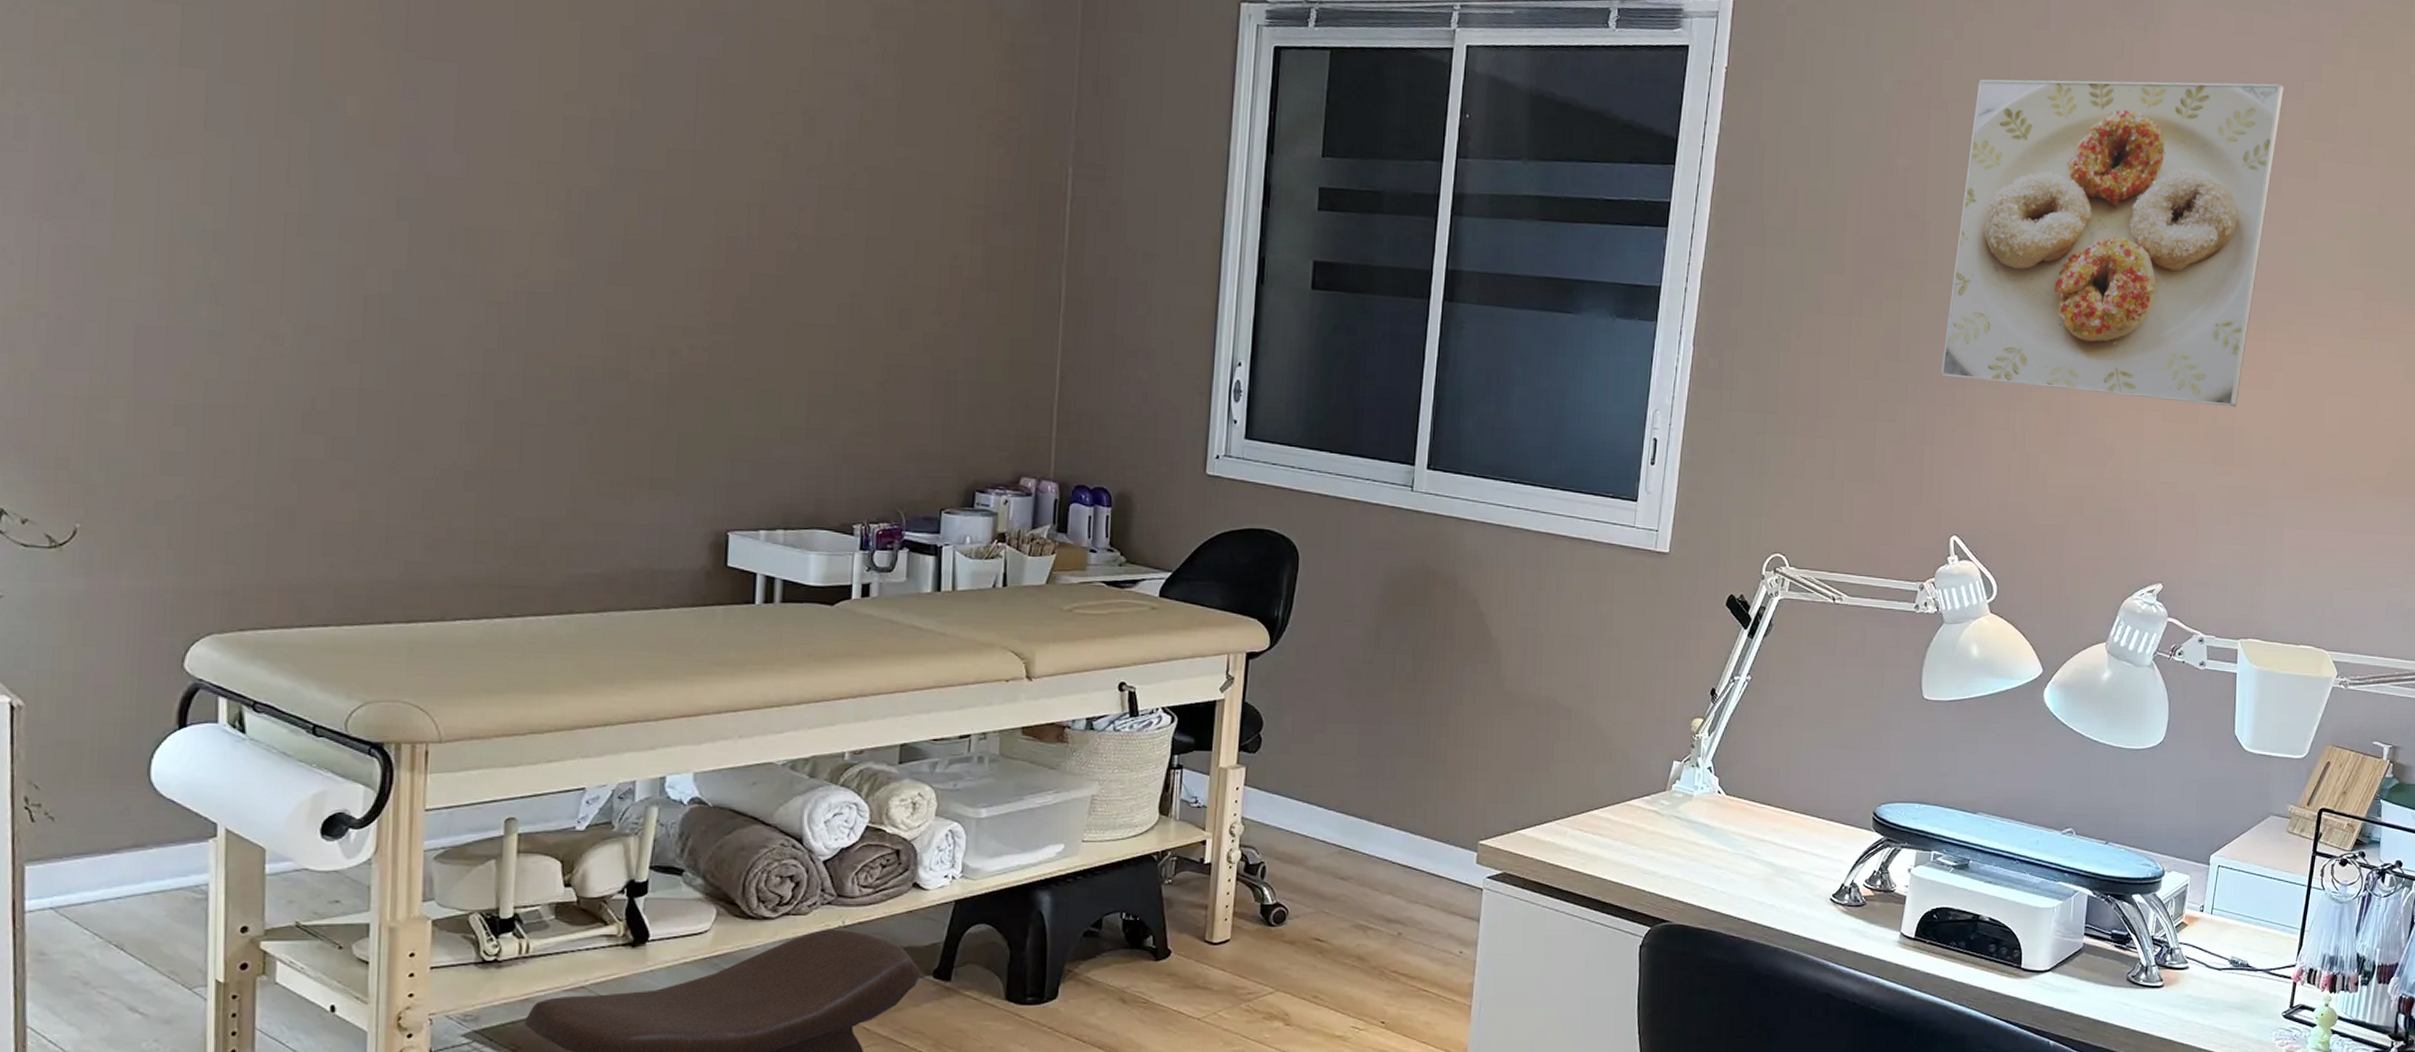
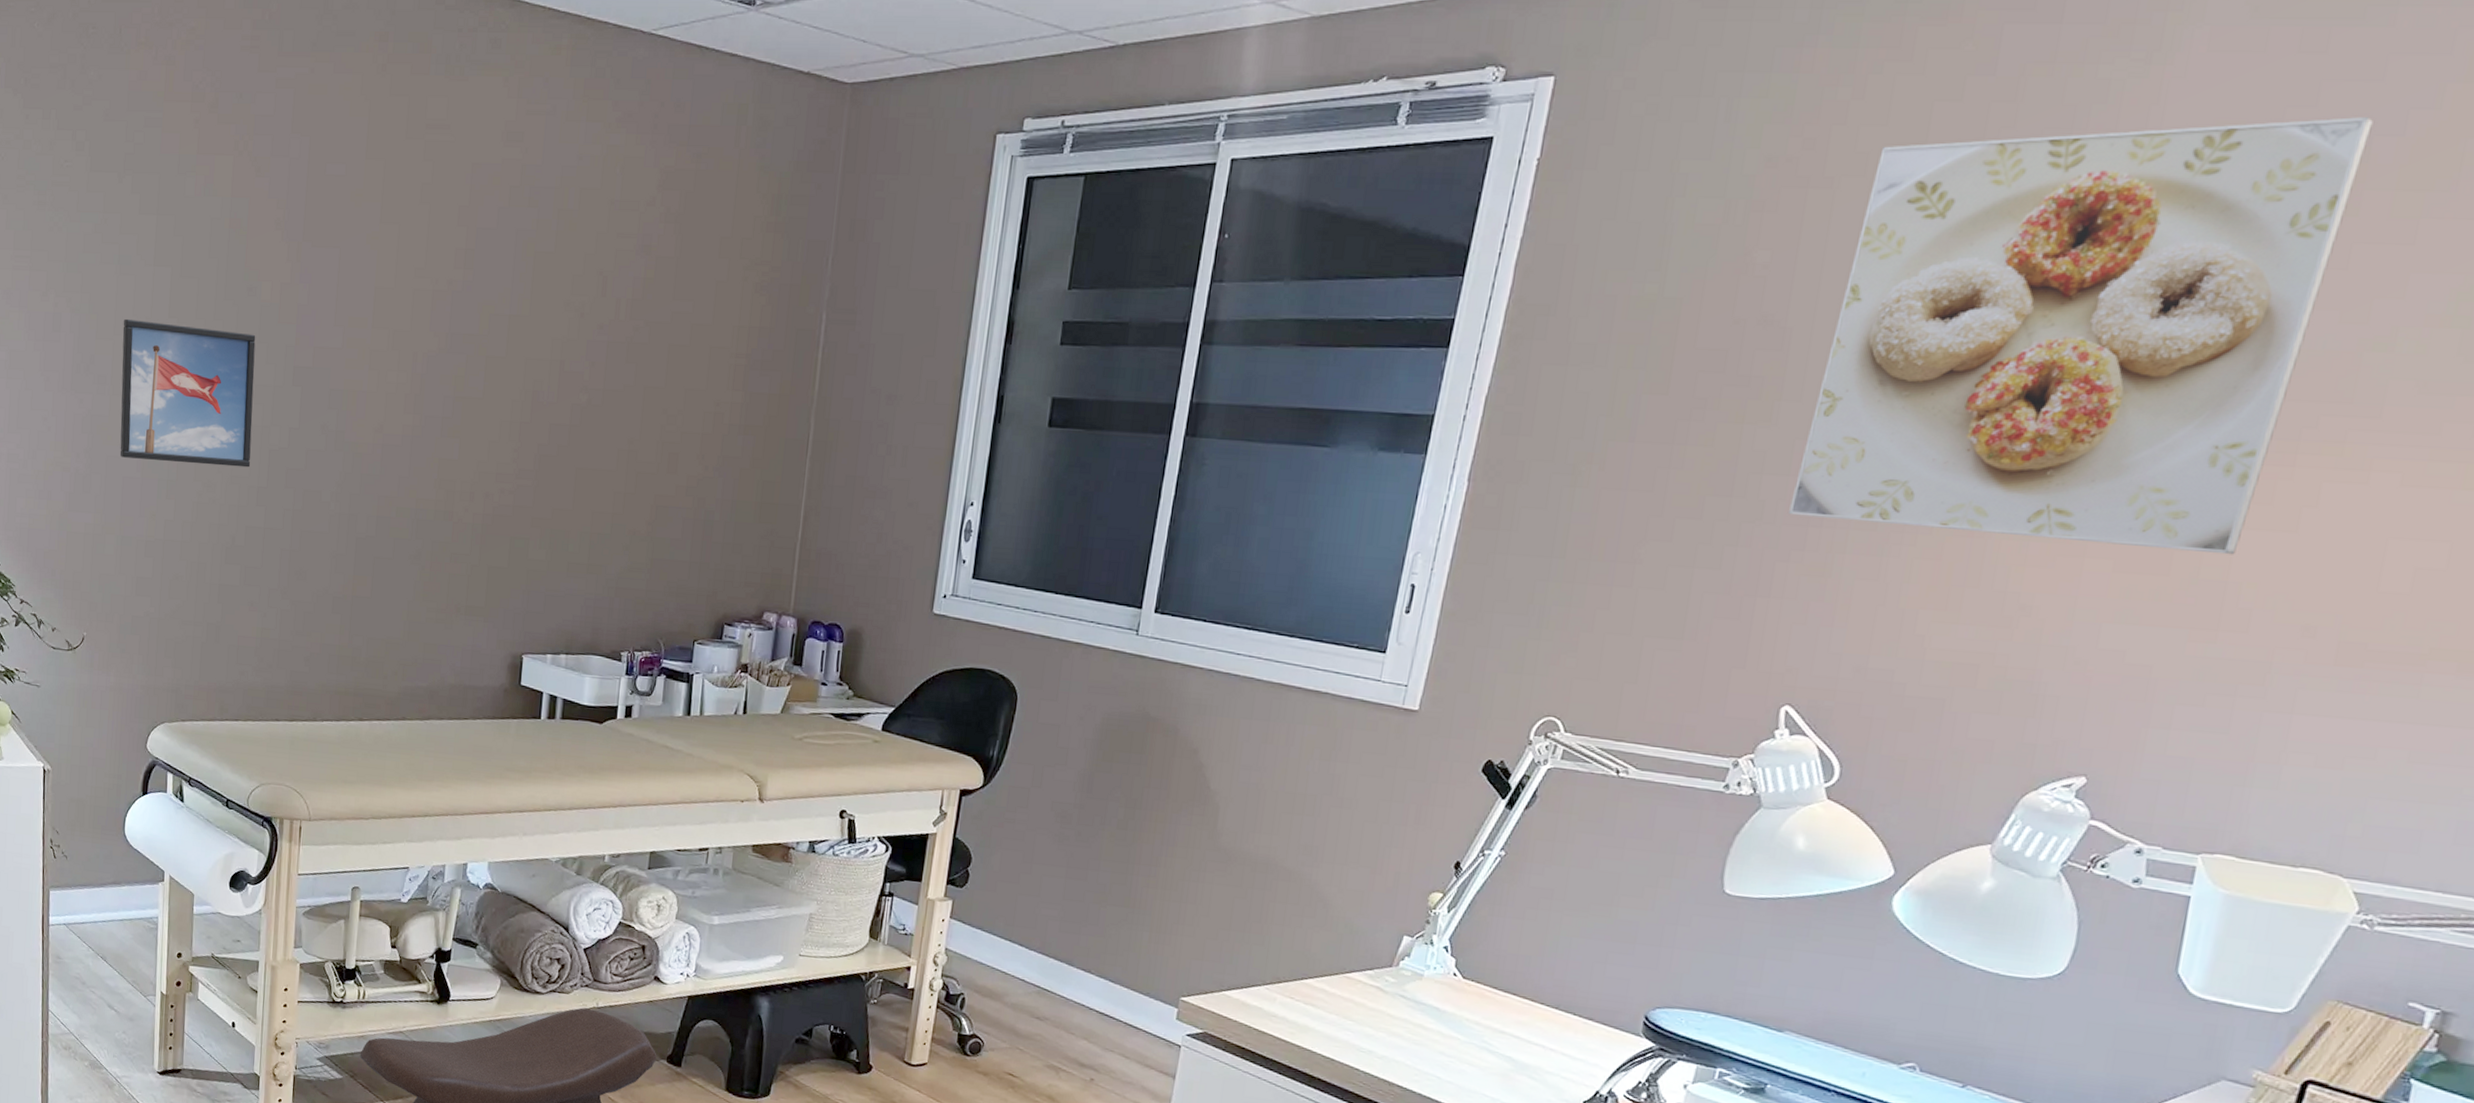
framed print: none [130,128,340,317] -> present [119,318,256,468]

